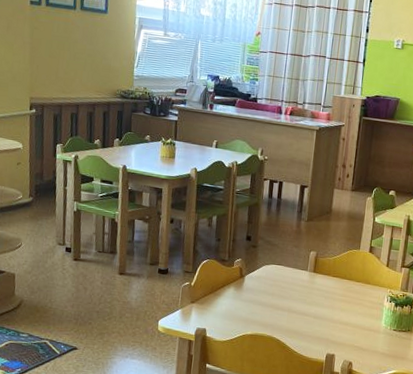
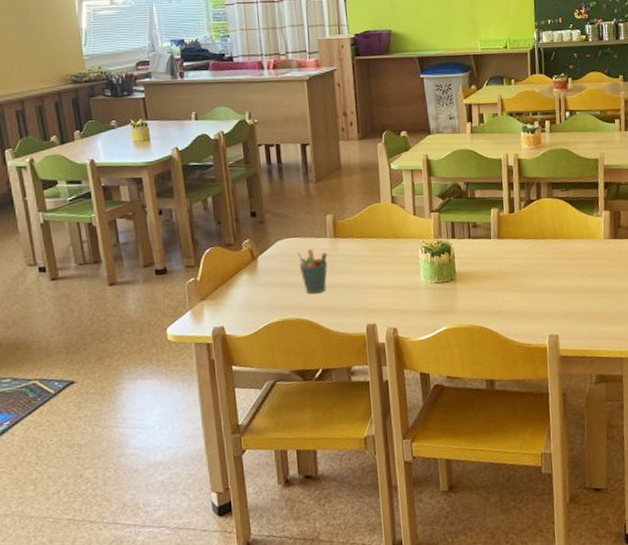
pen holder: none [279,278,305,318] -> present [297,249,328,294]

